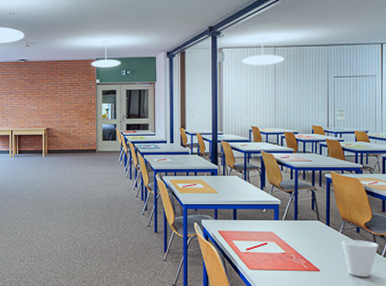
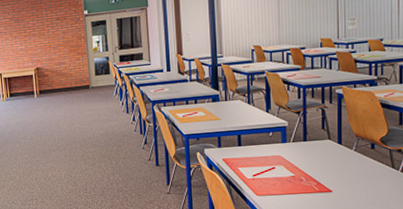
cup: present [342,239,379,277] -> none [355,156,396,195]

